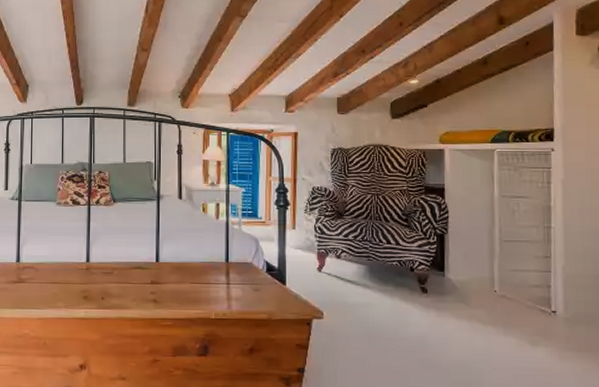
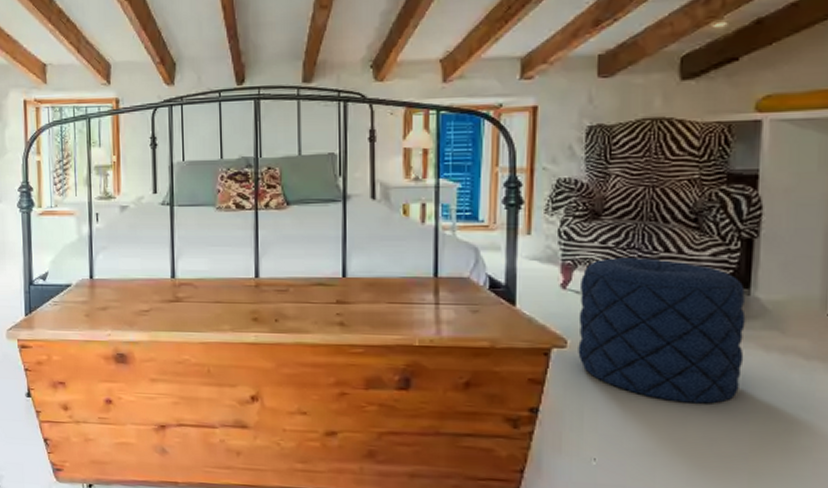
pouf: none [331,248,444,361] -> present [578,258,746,404]

